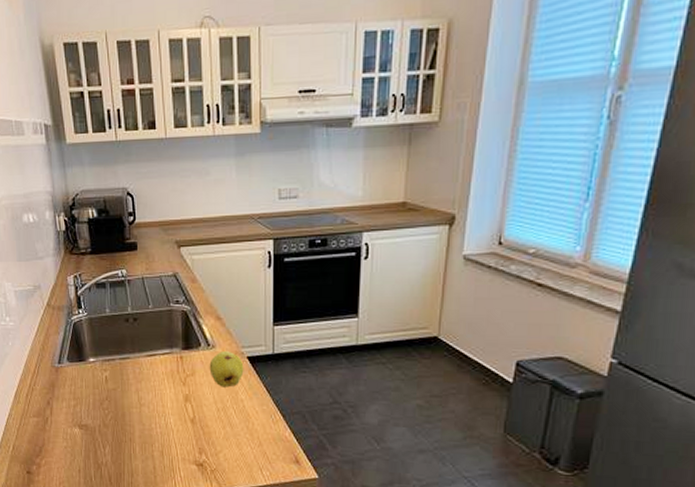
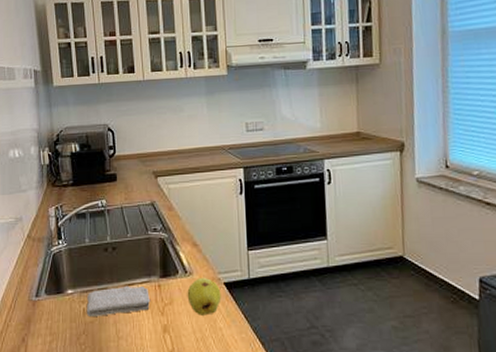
washcloth: none [108,356,173,384] -> present [86,285,151,316]

